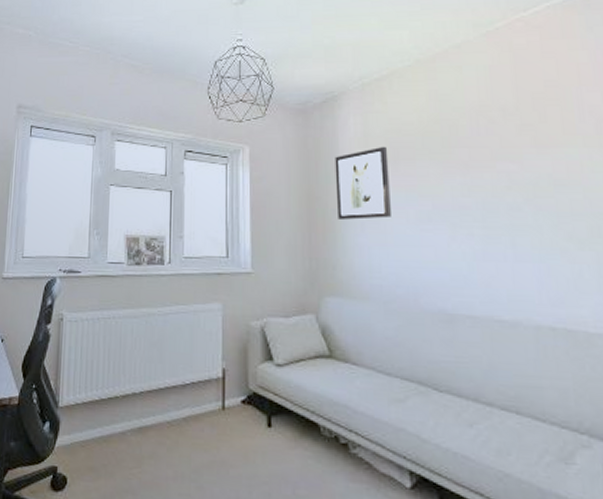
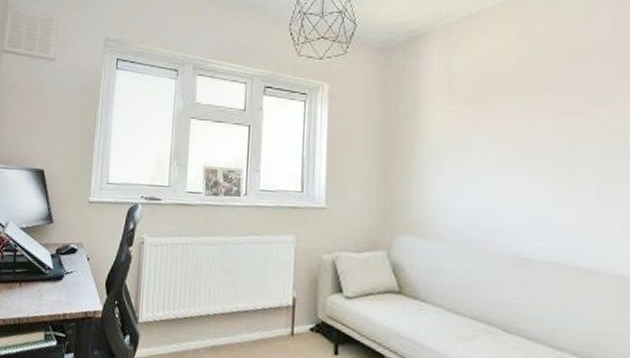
wall art: present [335,146,391,220] -> none [414,87,472,161]

